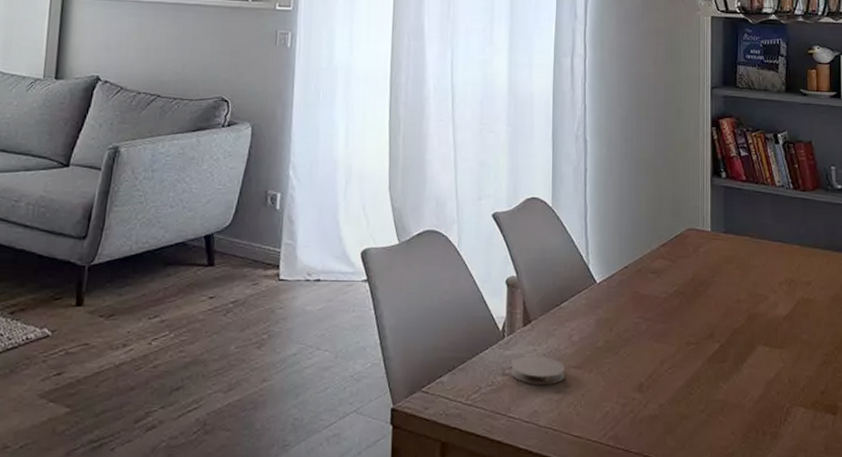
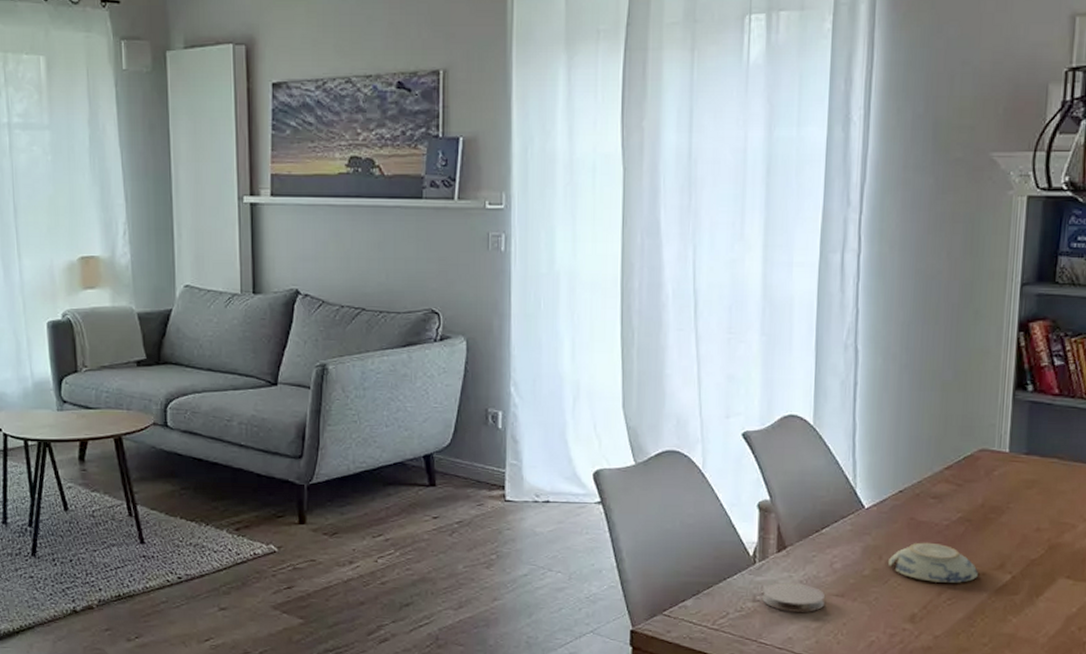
decorative bowl: none [618,314,692,352] -> present [889,542,978,583]

